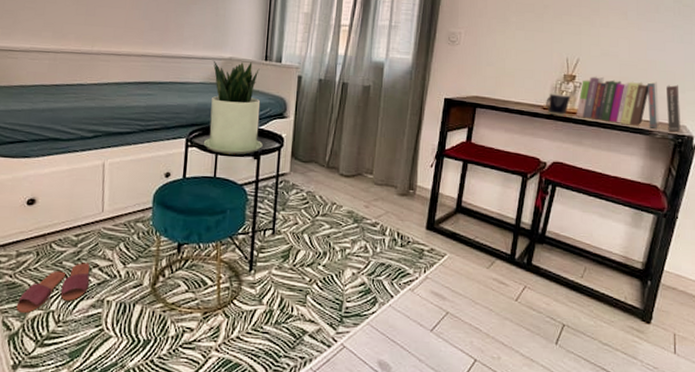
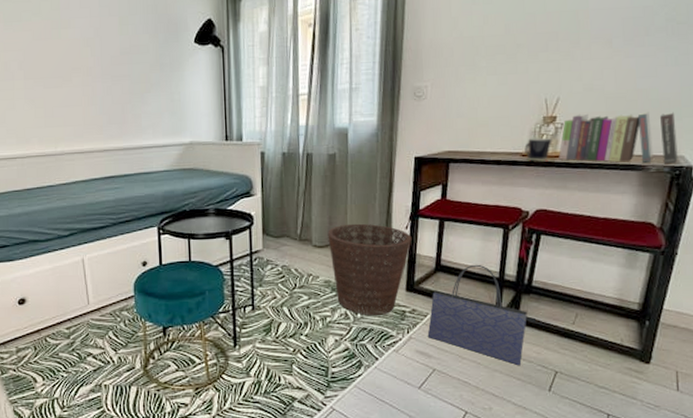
slippers: present [16,262,90,314] -> none [23,352,86,403]
planter: present [203,60,263,155] -> none [174,144,233,238]
basket: none [355,156,436,252] -> present [327,223,412,315]
tote bag: none [443,209,547,316] -> present [427,264,536,366]

